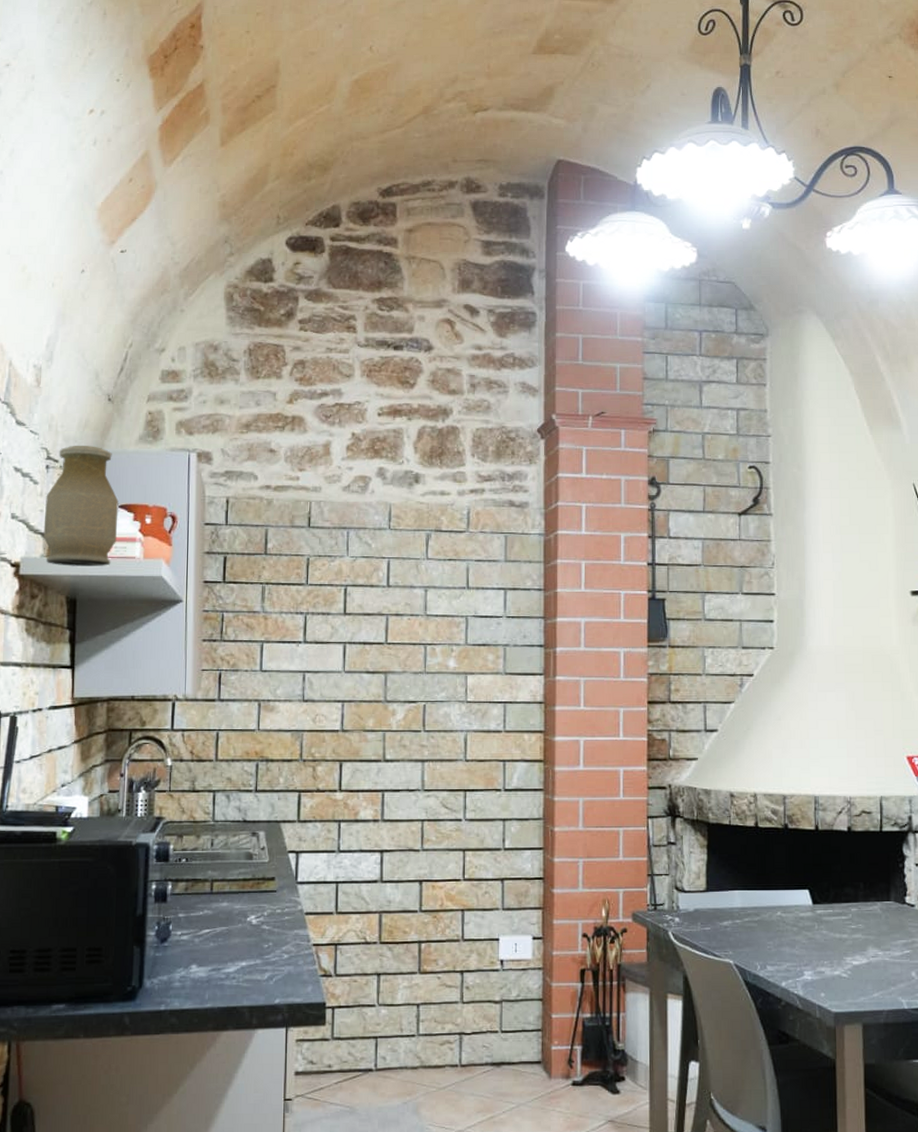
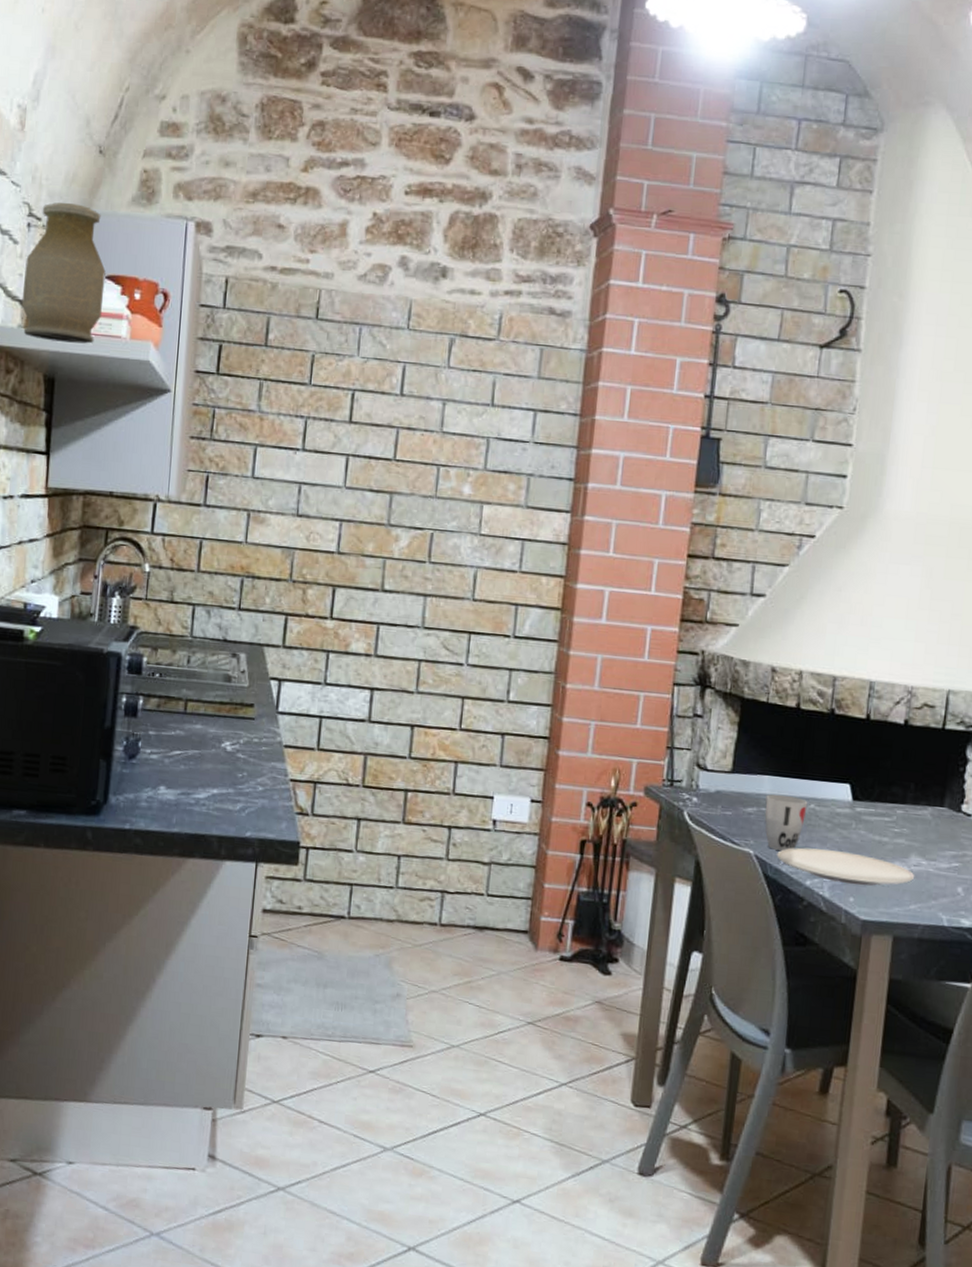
cup: none [738,906,775,957] -> present [764,794,808,851]
plate: none [753,952,874,980] -> present [777,847,915,886]

